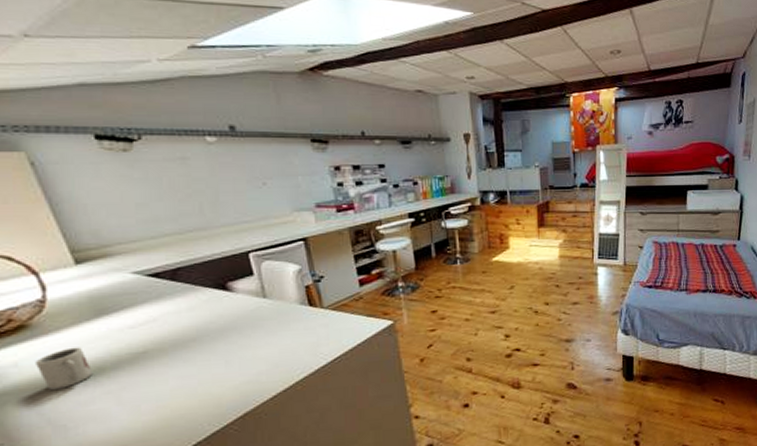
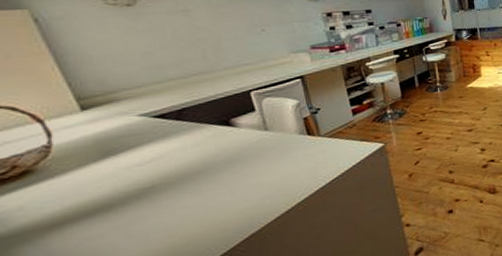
cup: present [36,347,94,390] -> none [42,186,102,229]

